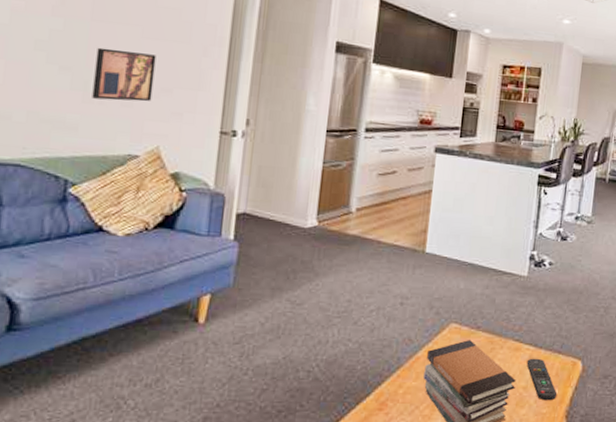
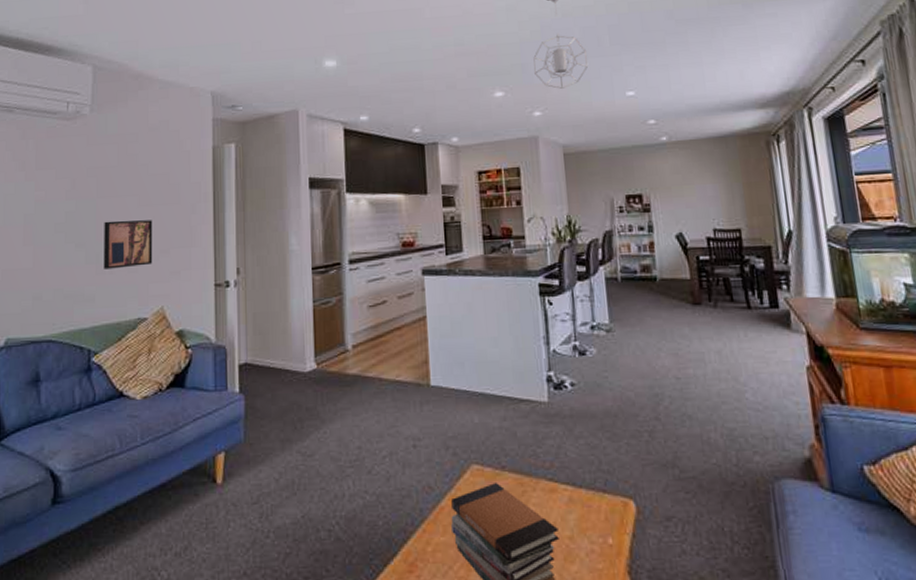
remote control: present [526,358,558,401] -> none [567,500,613,553]

